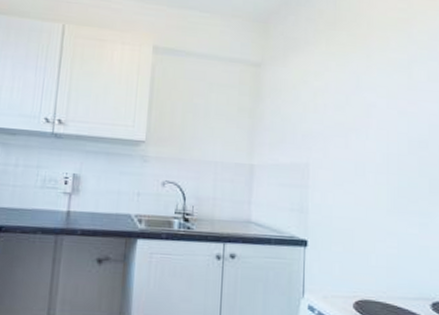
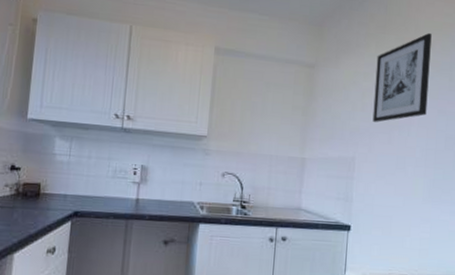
wall art: none [326,28,386,125] -> present [372,32,432,123]

